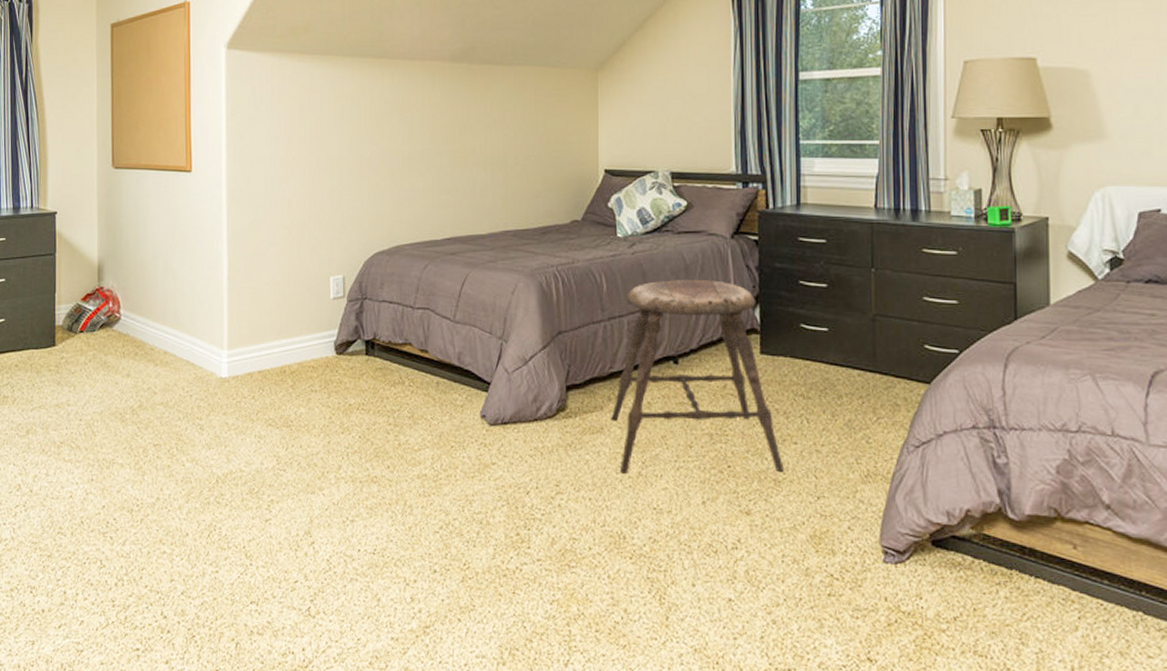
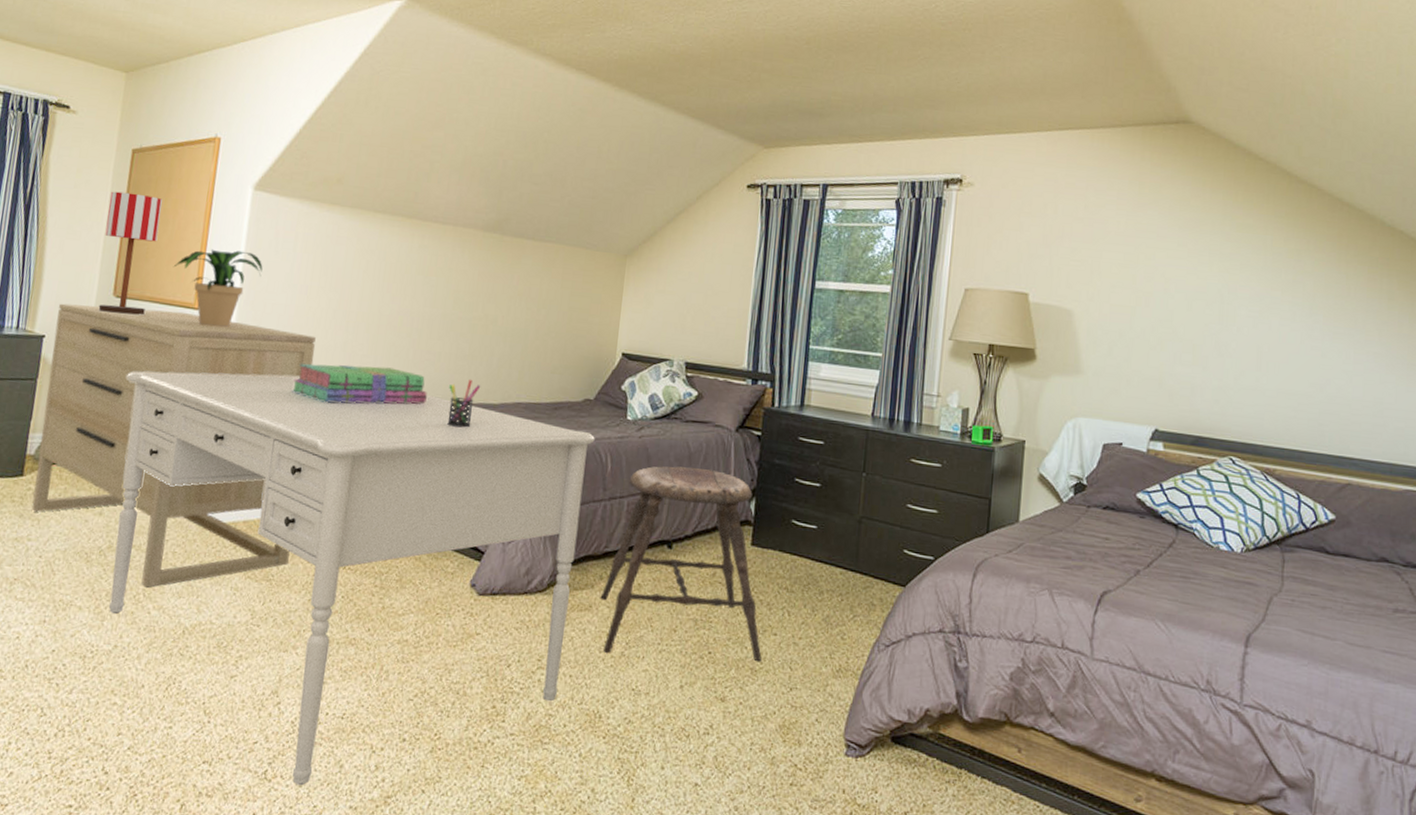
dresser: none [65,175,305,441] -> present [31,303,316,588]
table lamp: none [96,66,145,185] -> present [98,191,162,316]
desk: none [133,226,587,620] -> present [109,371,595,786]
potted plant: none [162,110,245,187] -> present [173,249,263,327]
stack of books: none [286,209,416,250] -> present [291,364,427,404]
pen holder: none [436,212,468,261] -> present [447,379,481,428]

